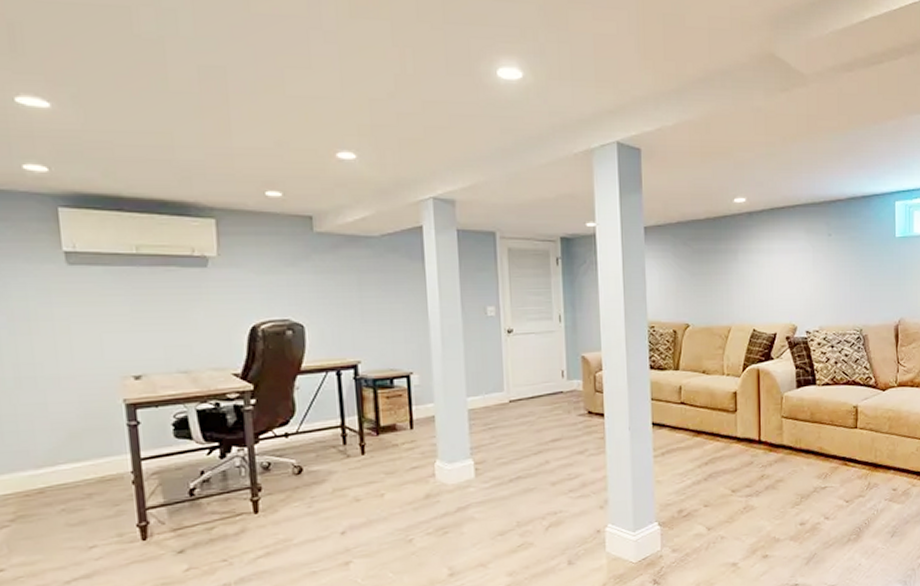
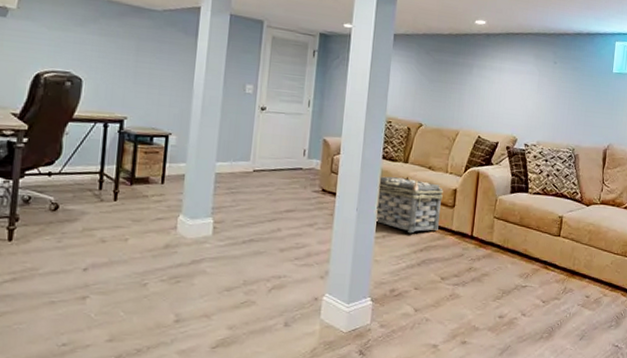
basket: none [651,387,722,447] -> present [375,176,443,234]

